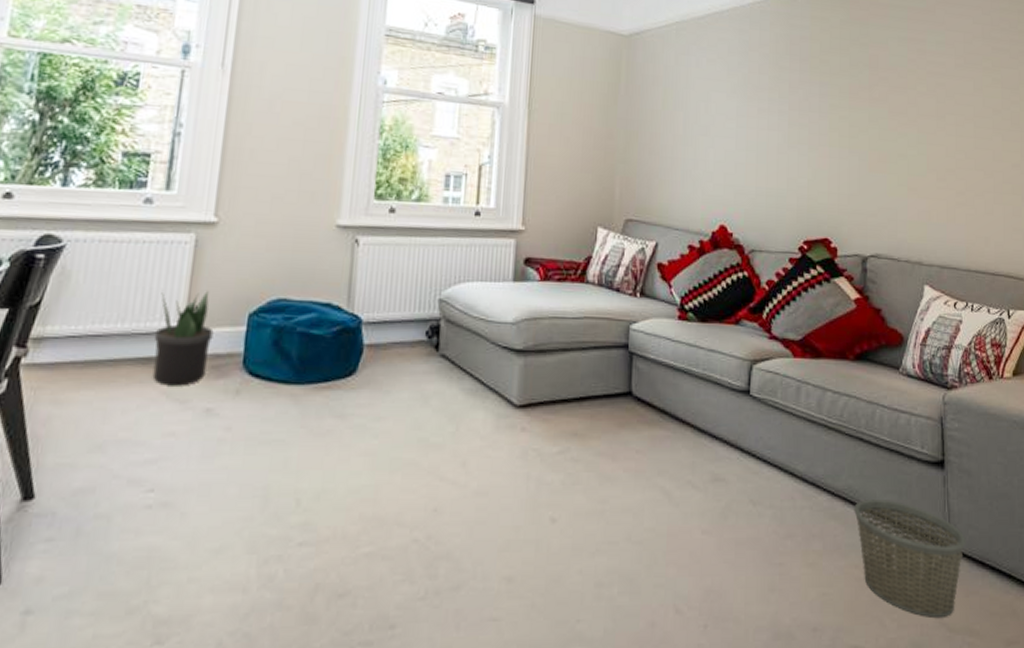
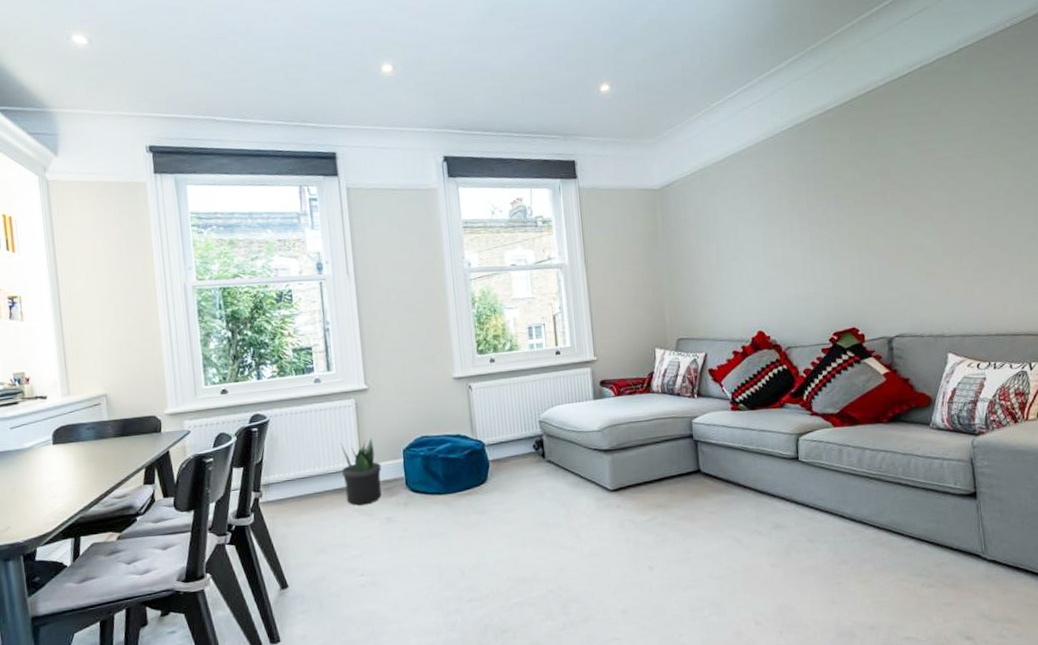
basket: present [854,500,966,617] -> none [898,527,1001,612]

